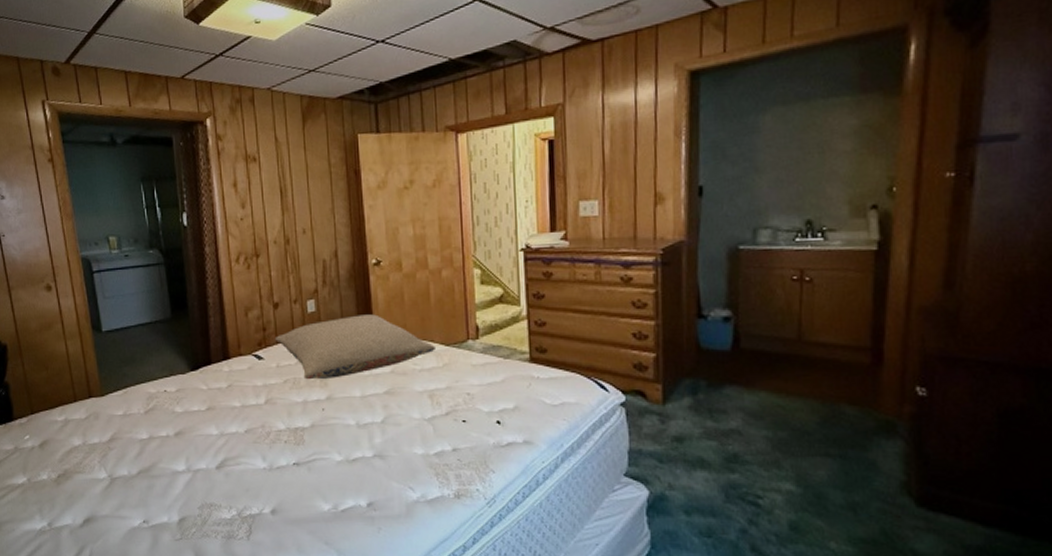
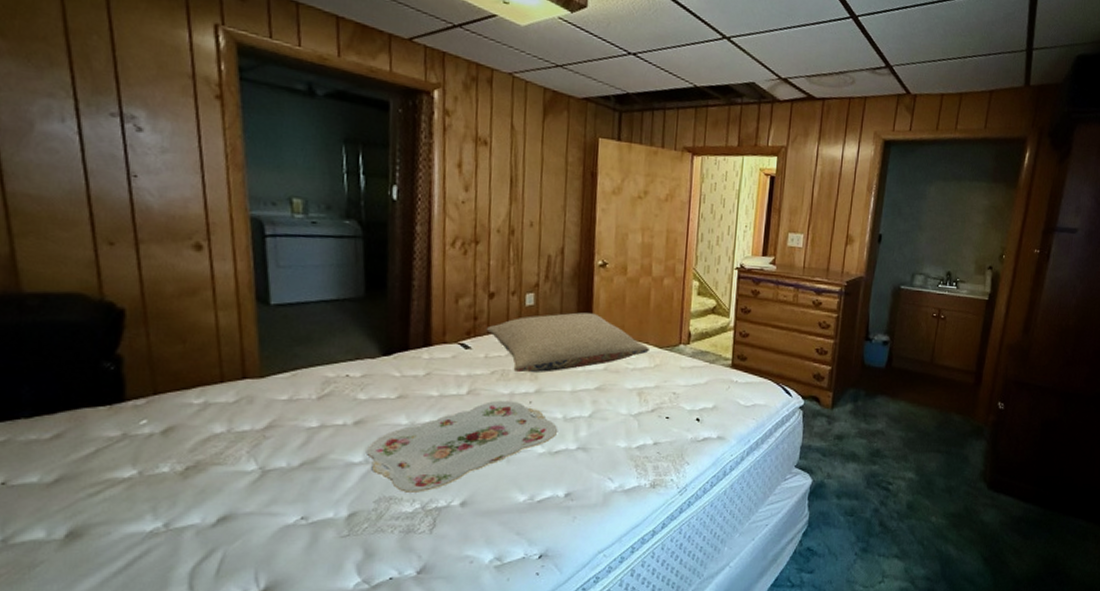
serving tray: none [187,408,353,500] -> present [365,400,558,493]

